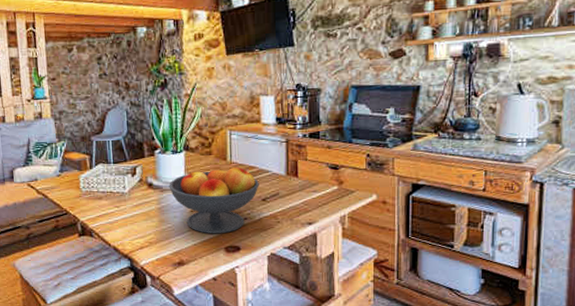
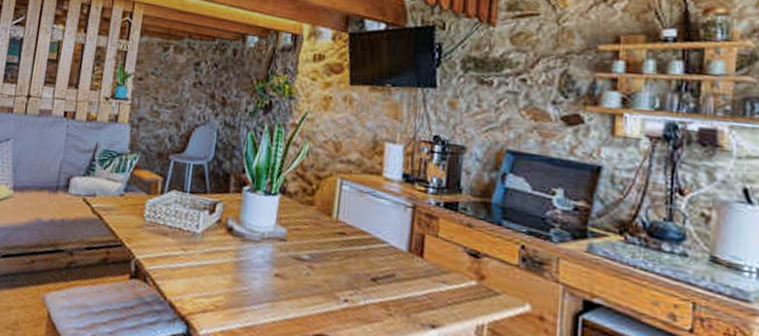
fruit bowl: present [169,167,259,234] -> none [253,222,371,316]

